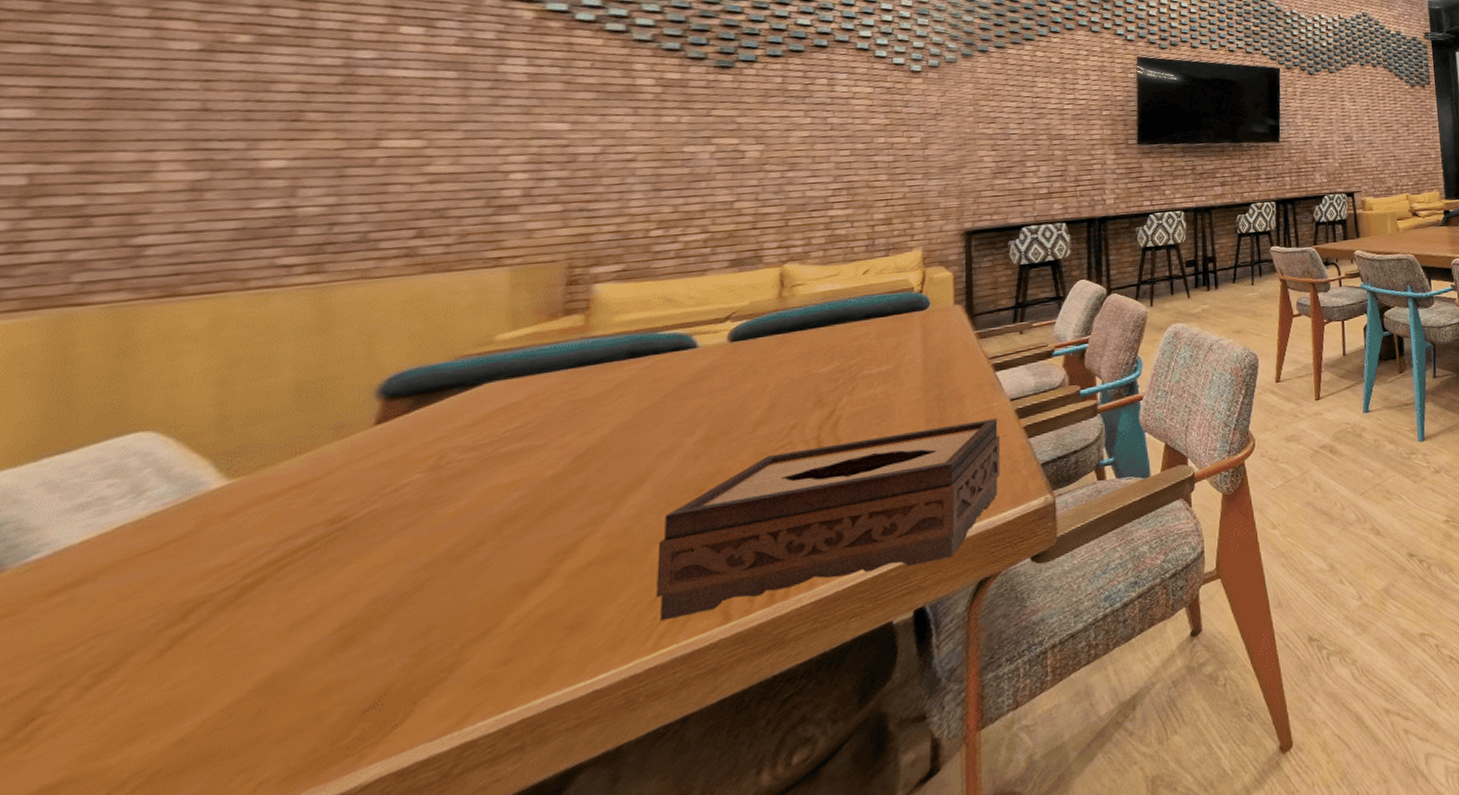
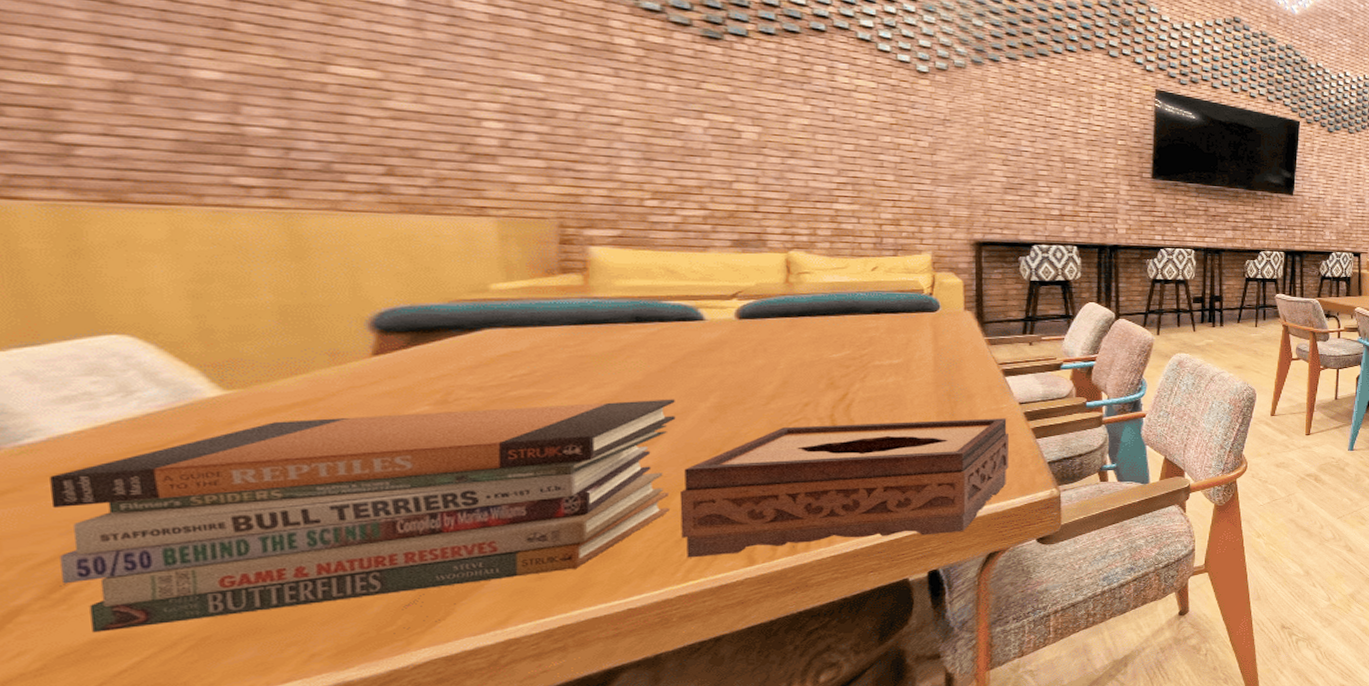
book stack: none [30,437,662,777] -> present [50,399,676,632]

